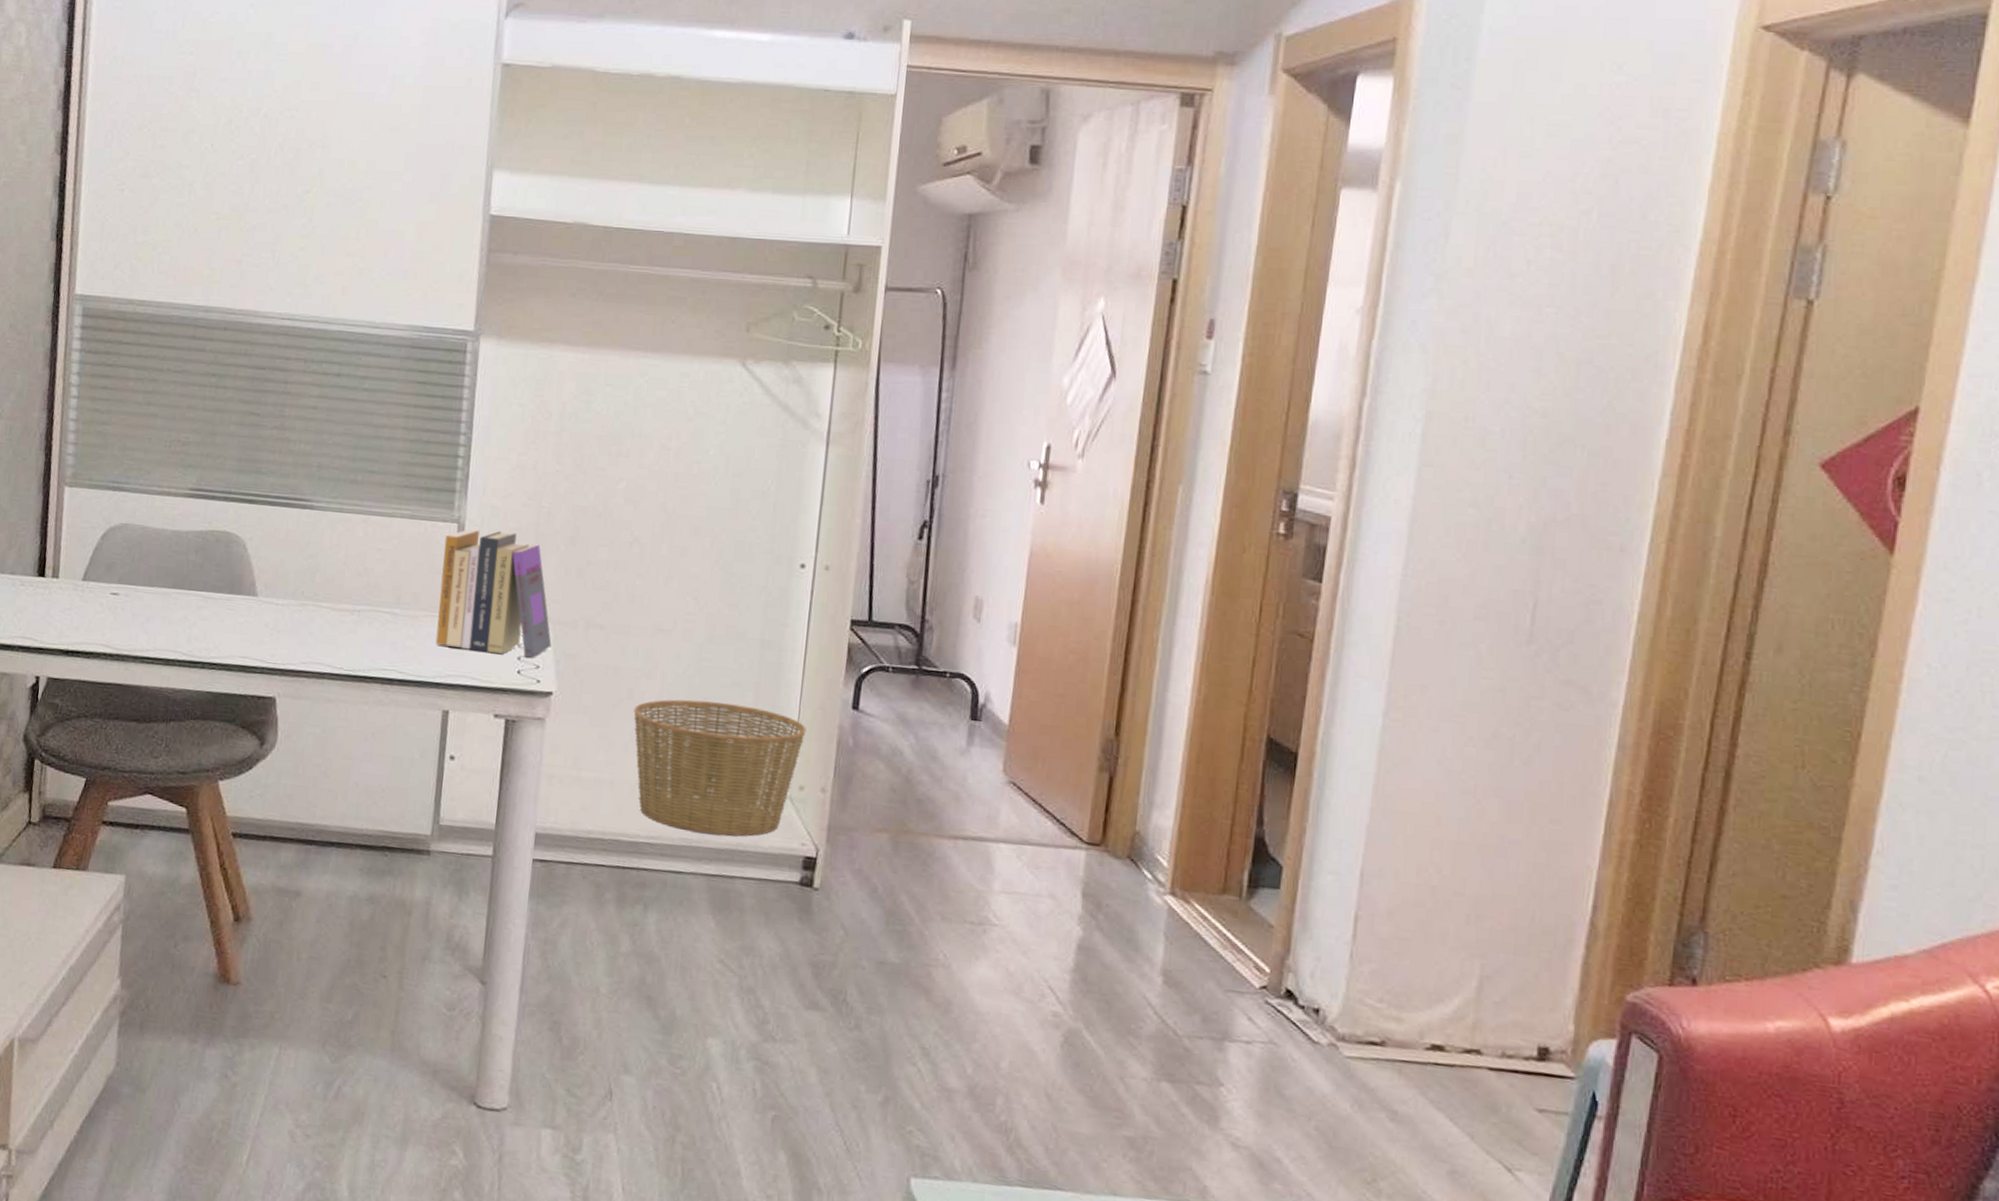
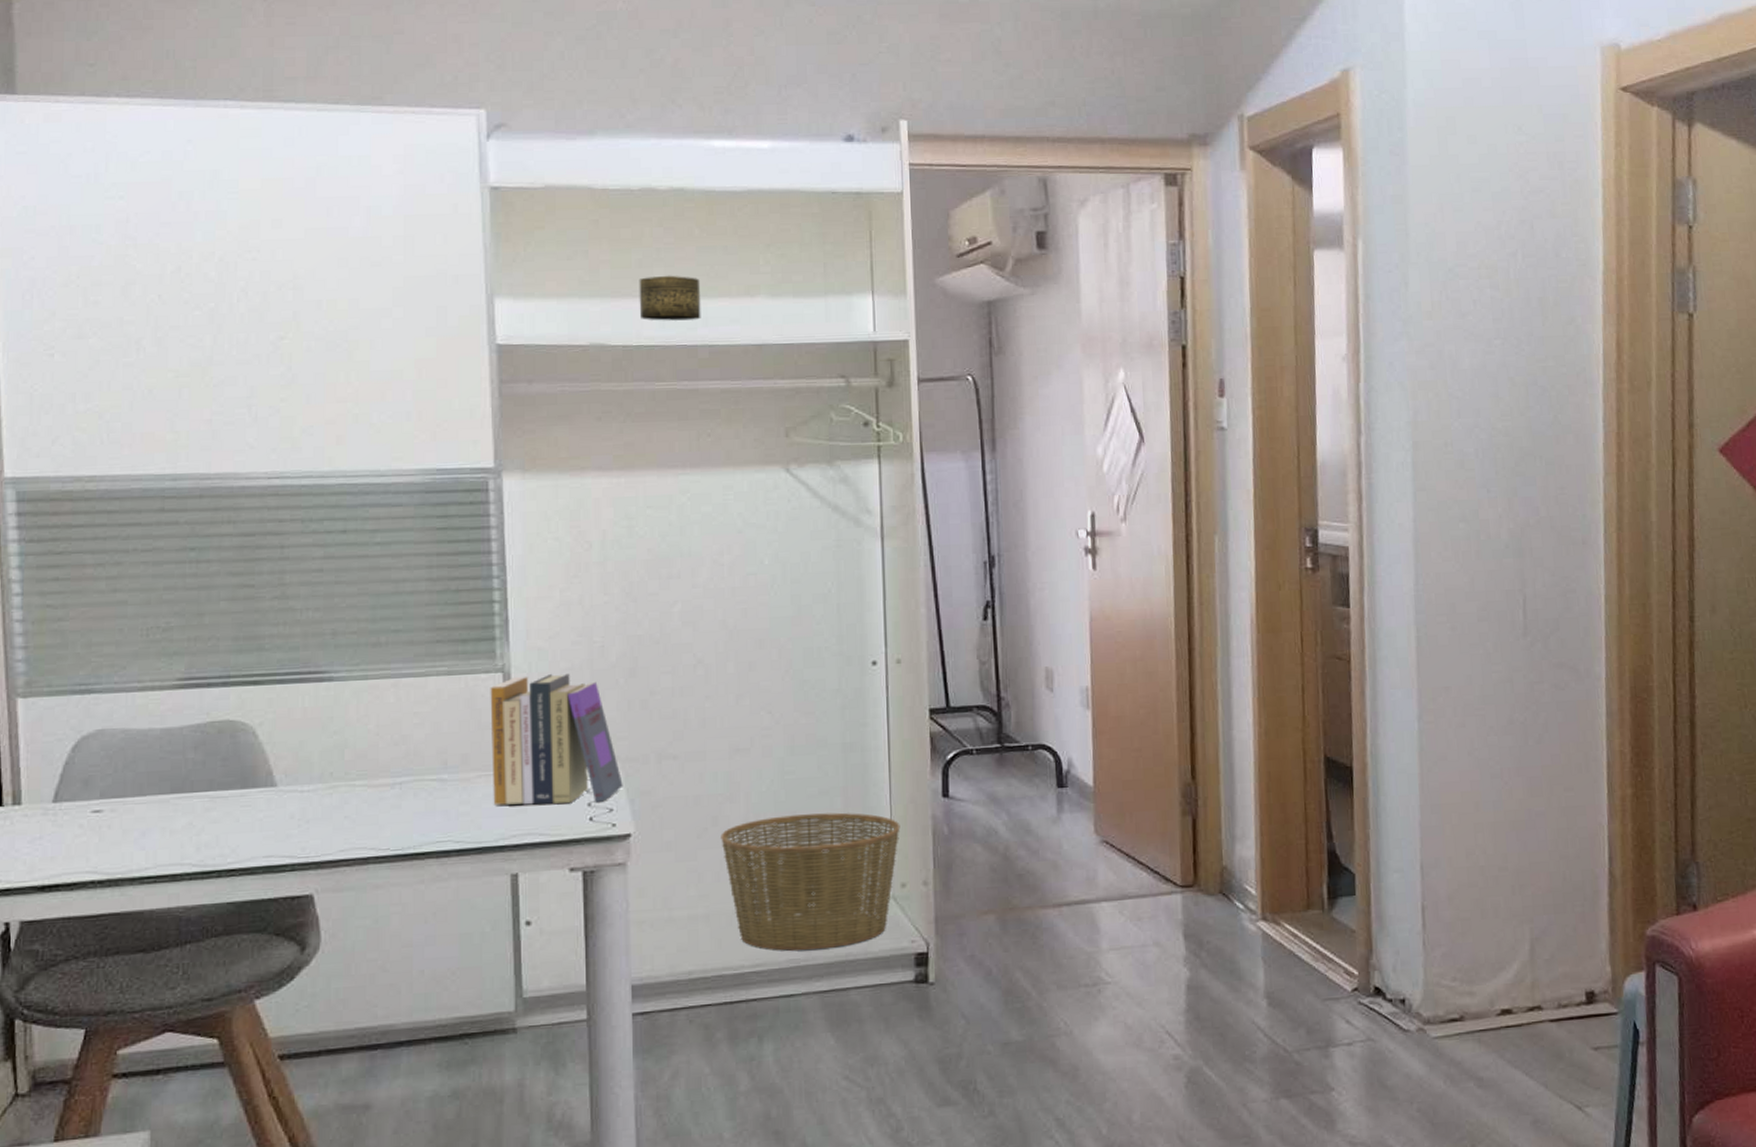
decorative box: none [623,161,685,208] -> present [639,275,701,321]

